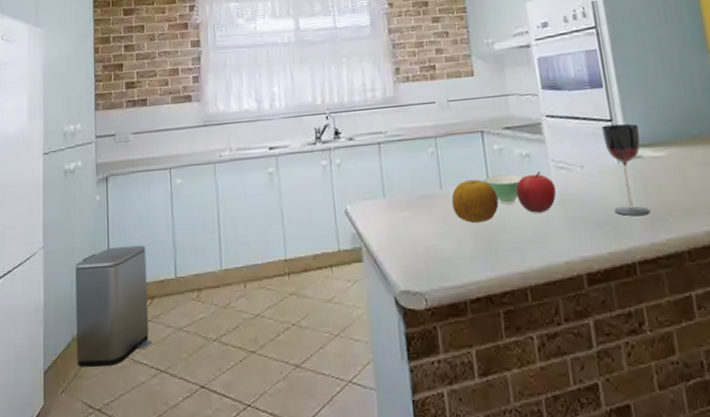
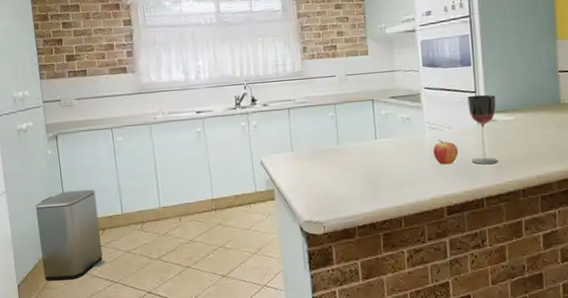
fruit: present [451,179,499,224] -> none [346,137,383,171]
bowl: present [484,174,525,205] -> none [372,133,405,157]
fruit: present [515,171,556,213] -> none [397,131,428,163]
fruit: none [562,182,597,216] -> present [433,140,459,165]

